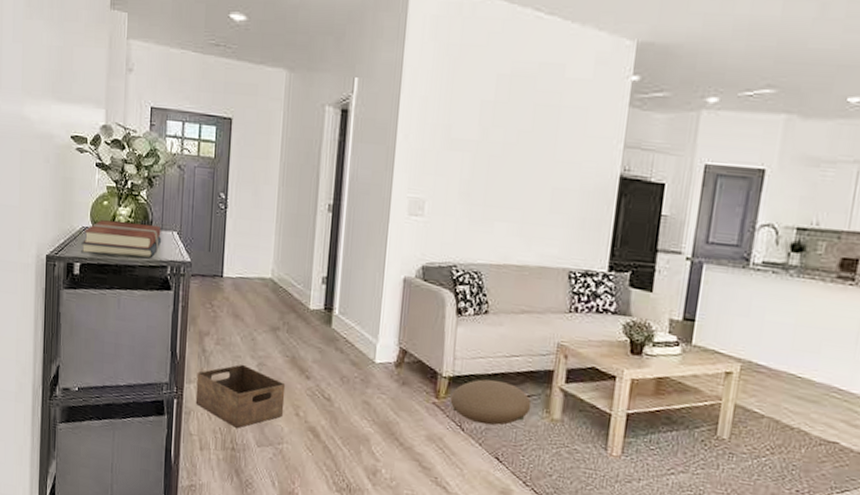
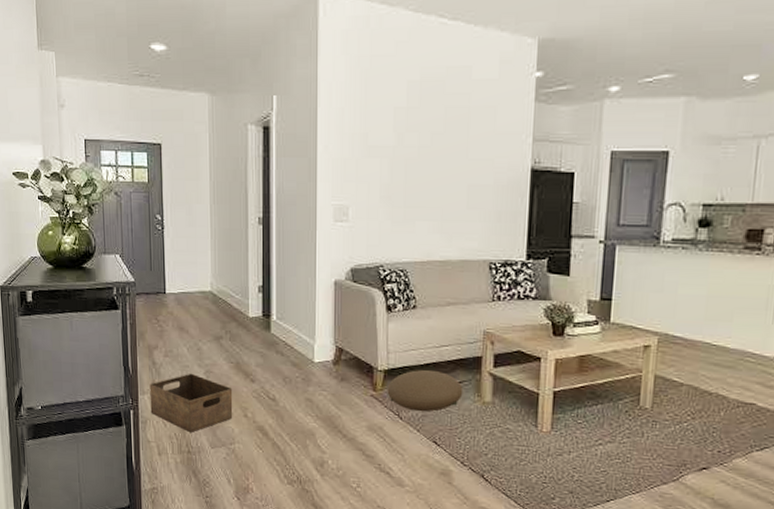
books: present [81,220,162,259] -> none [31,249,106,283]

